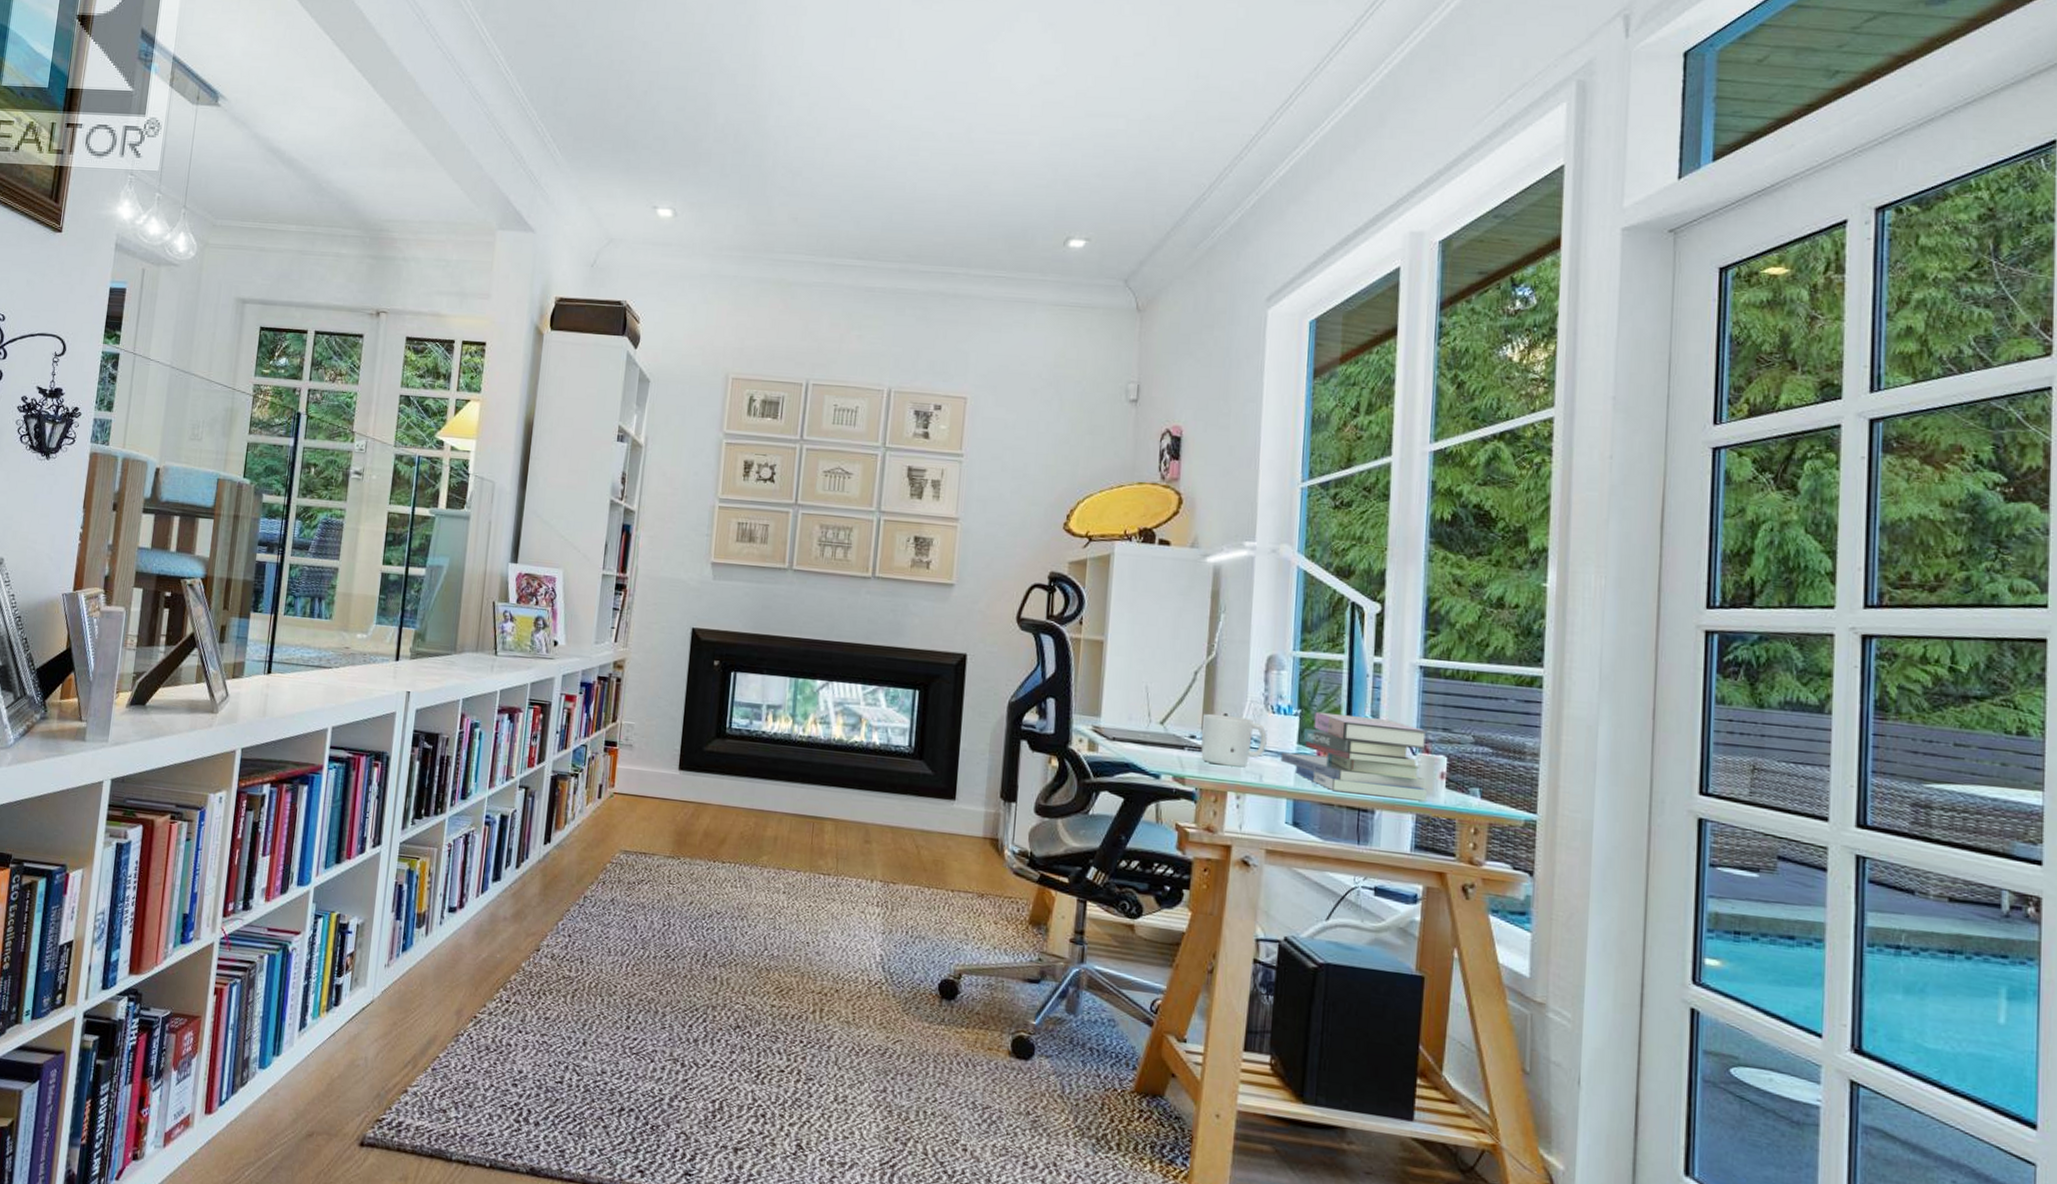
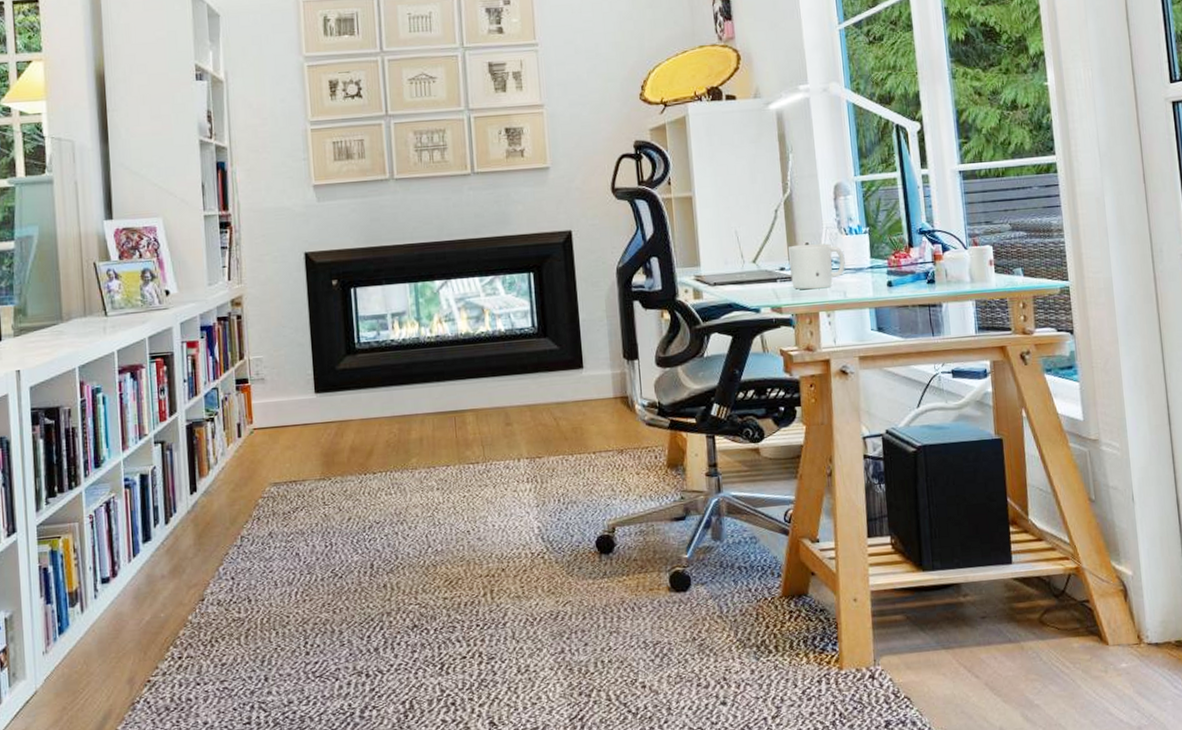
books: present [1280,711,1427,802] -> none [858,222,981,293]

